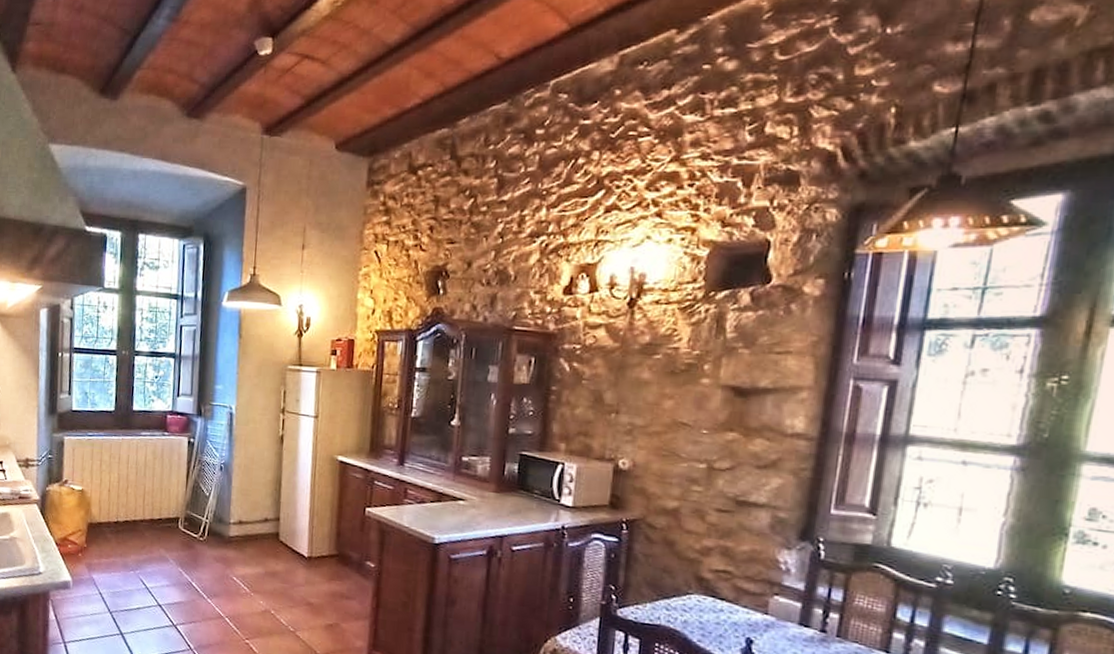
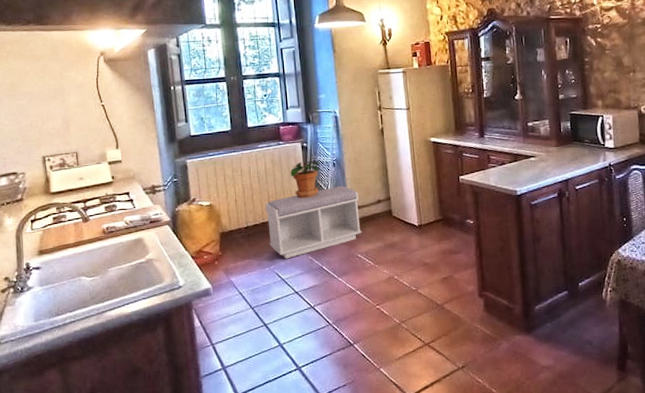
bench: none [138,494,244,566] -> present [266,185,362,259]
potted plant: none [171,459,205,502] -> present [290,160,319,198]

